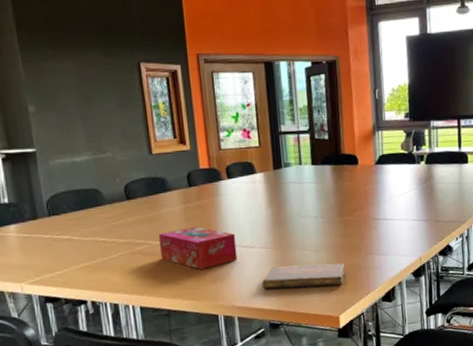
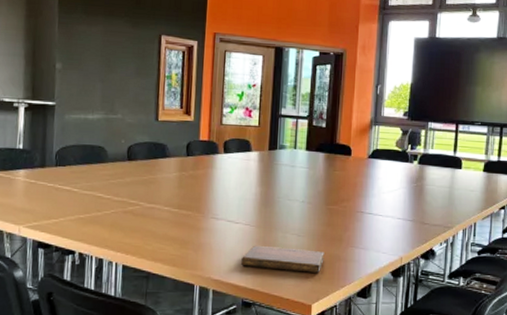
tissue box: present [158,226,238,269] -> none [150,194,223,237]

